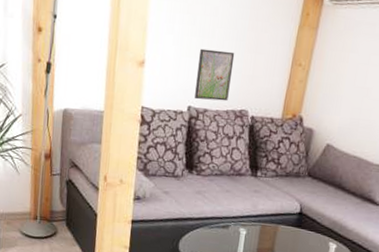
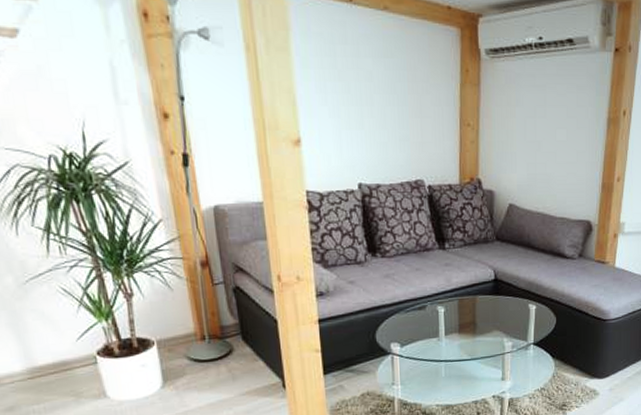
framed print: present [194,48,235,101] -> none [361,118,400,175]

